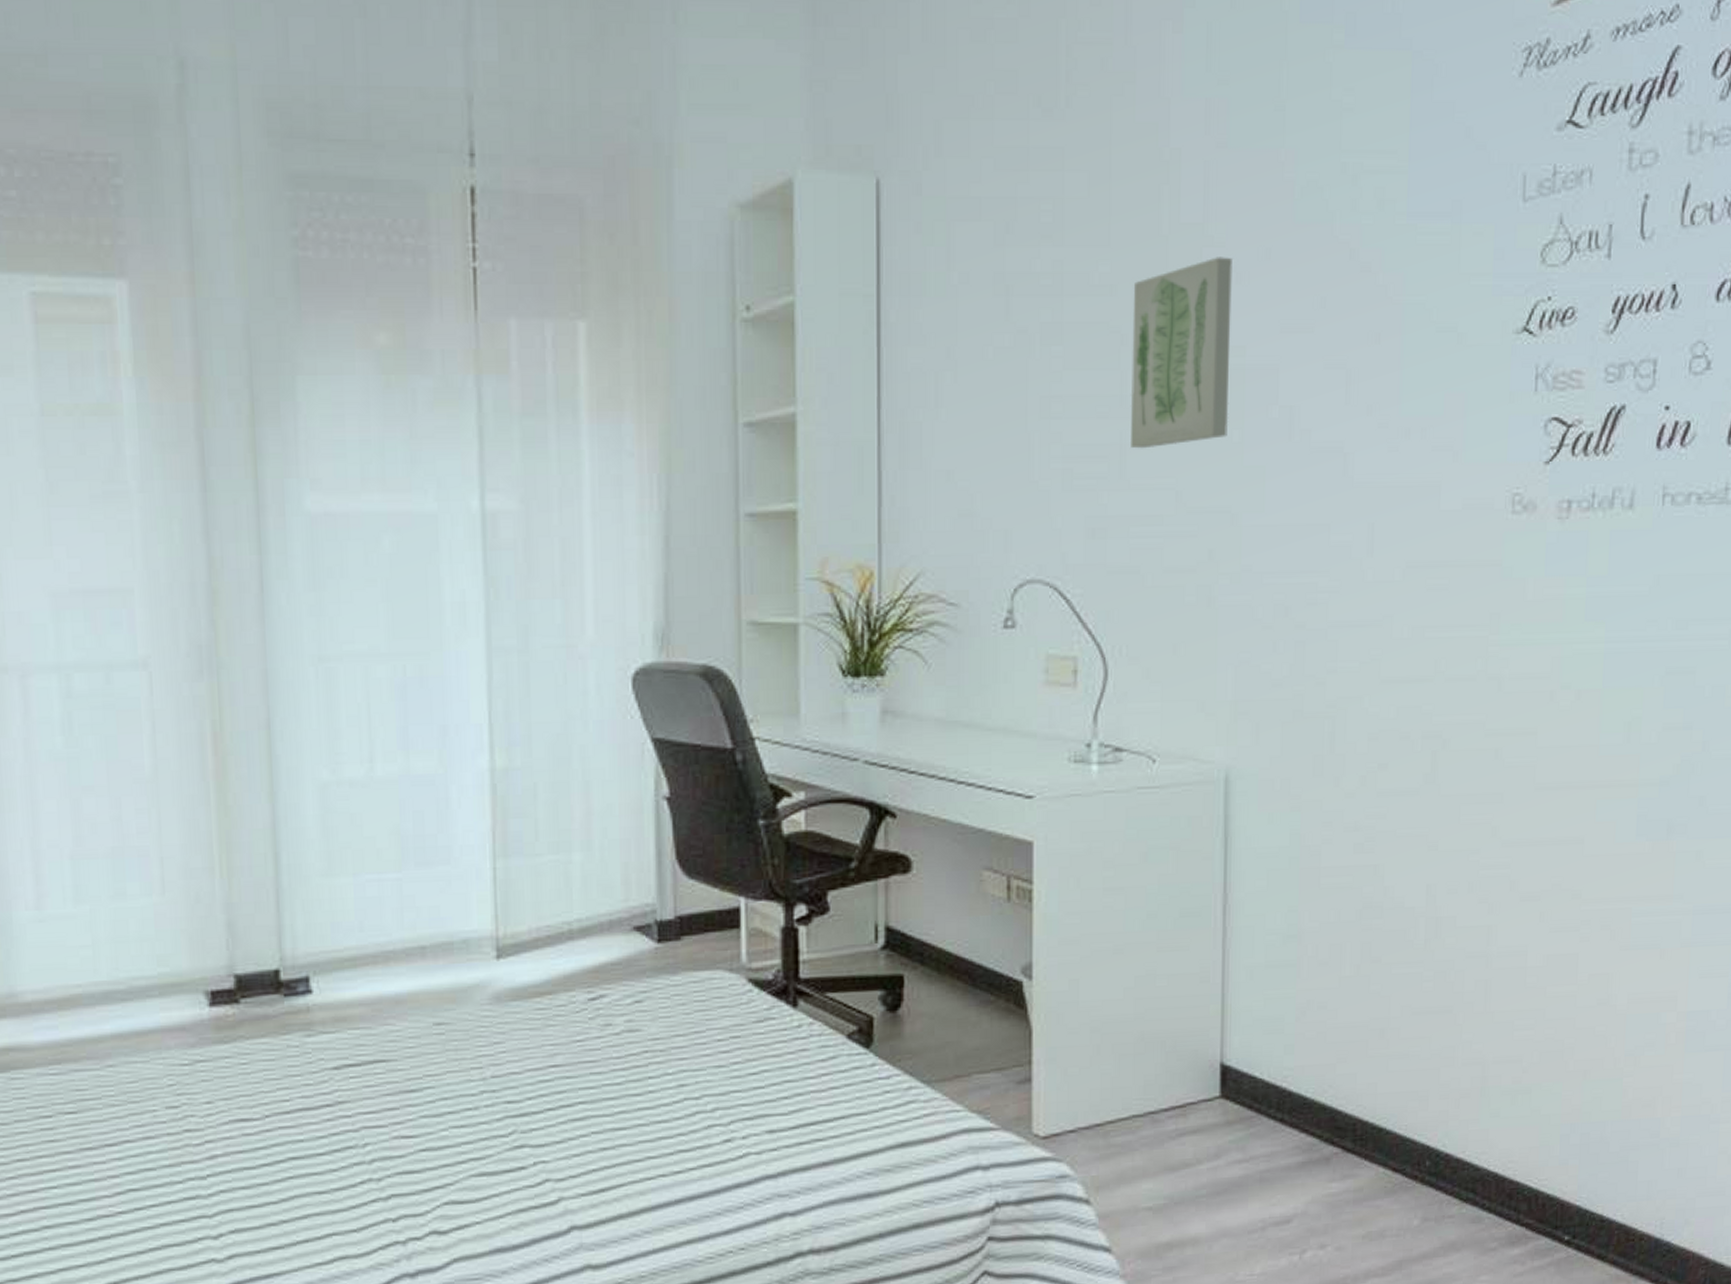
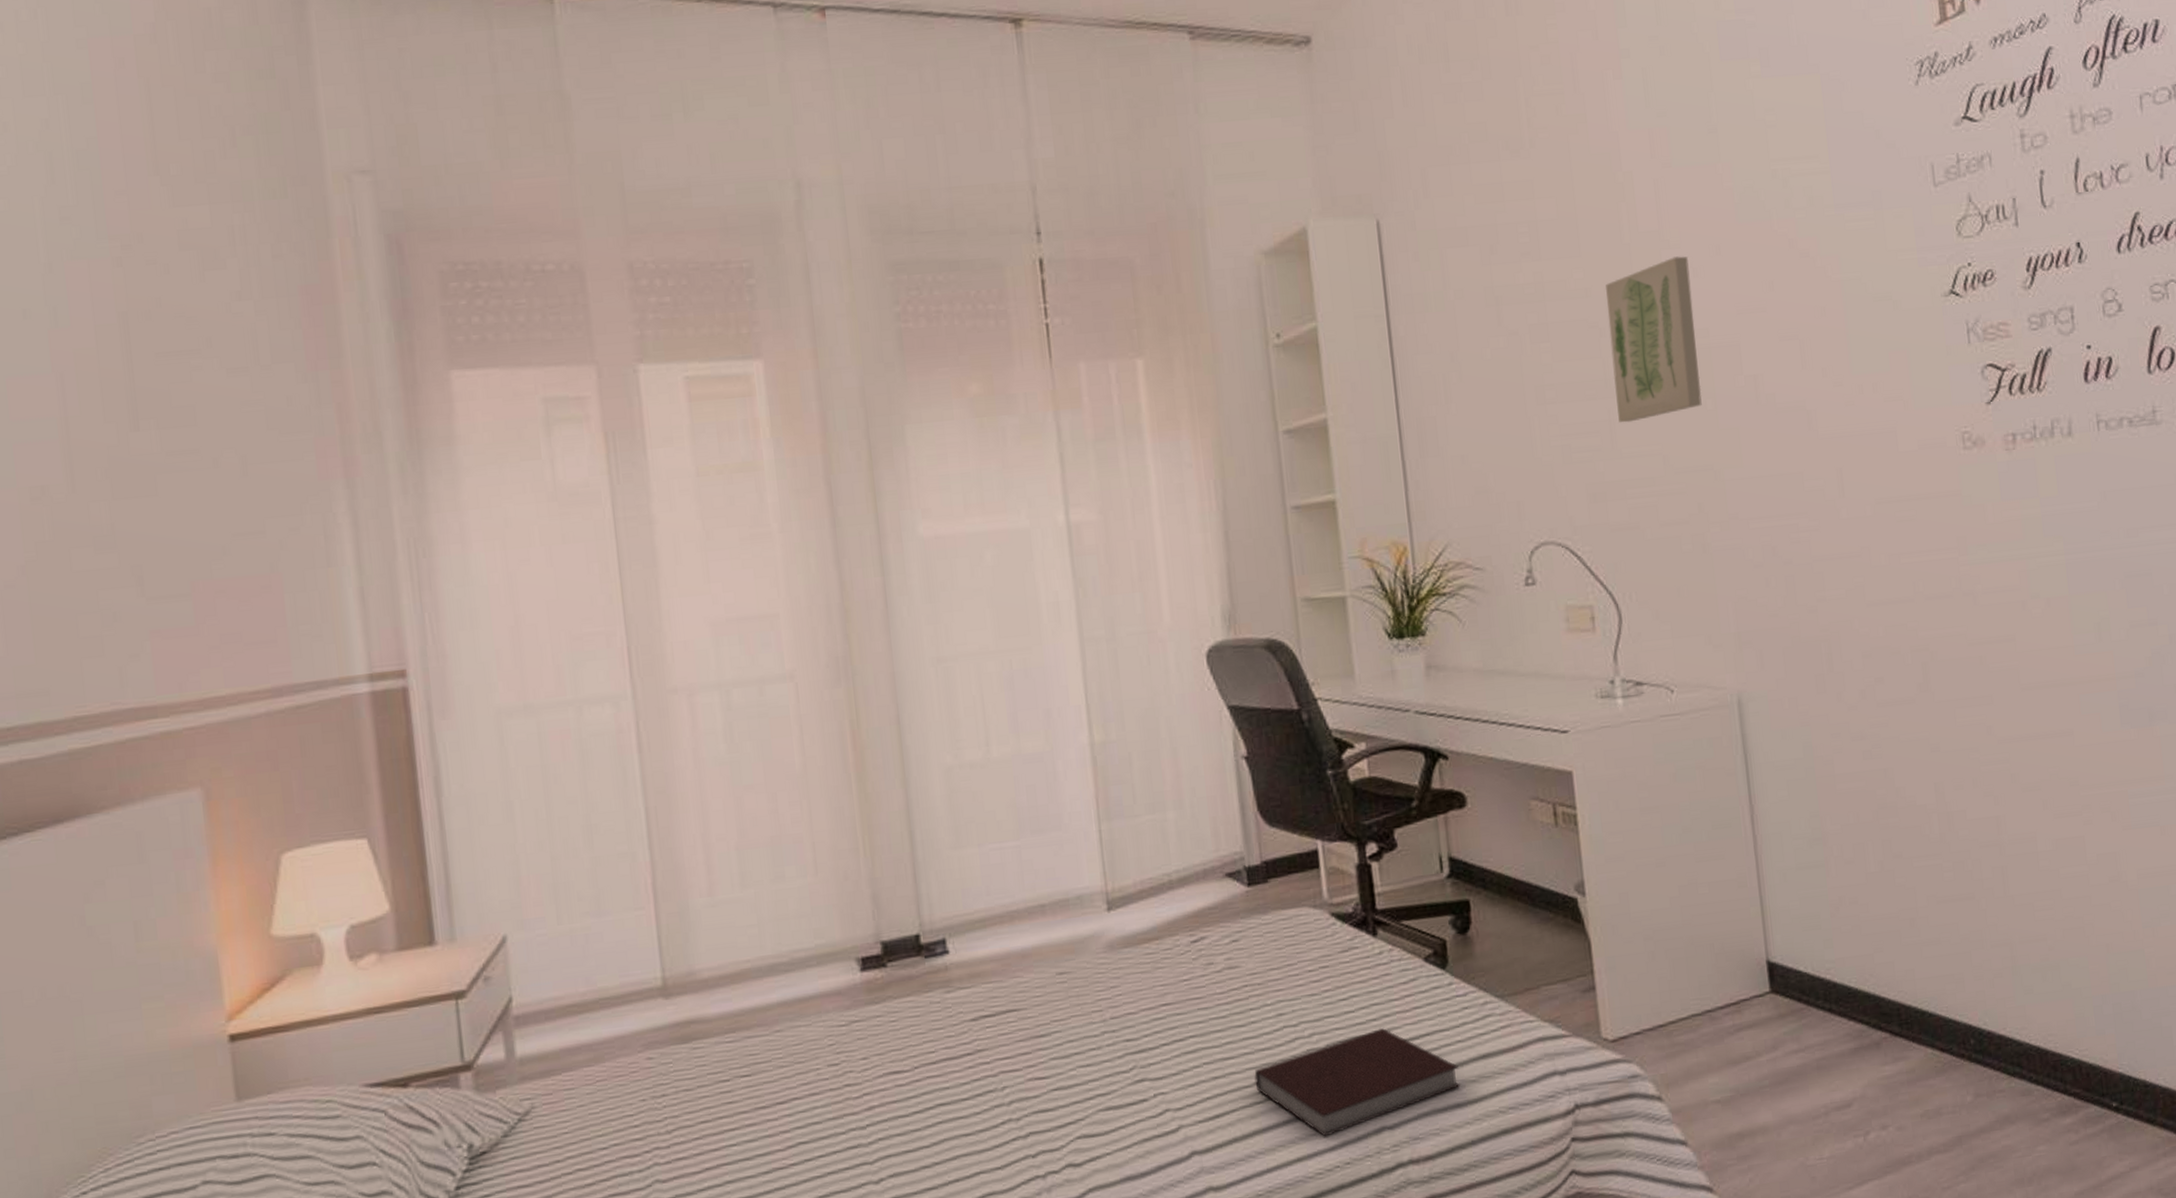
notebook: none [647,1106,873,1220] -> present [1254,1027,1460,1137]

